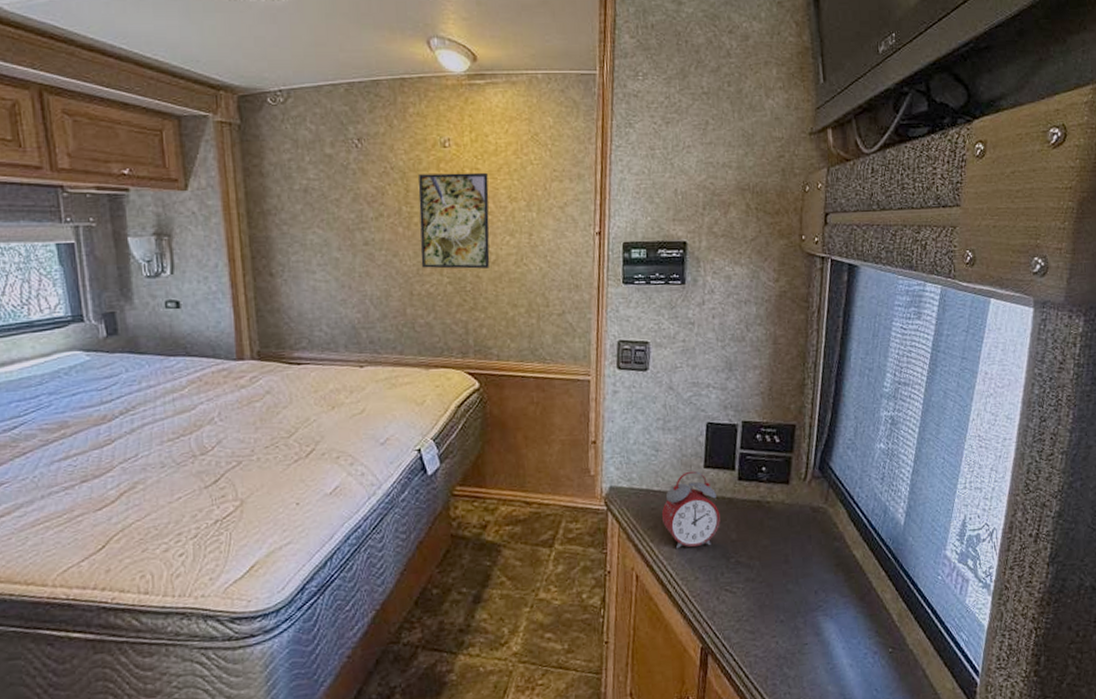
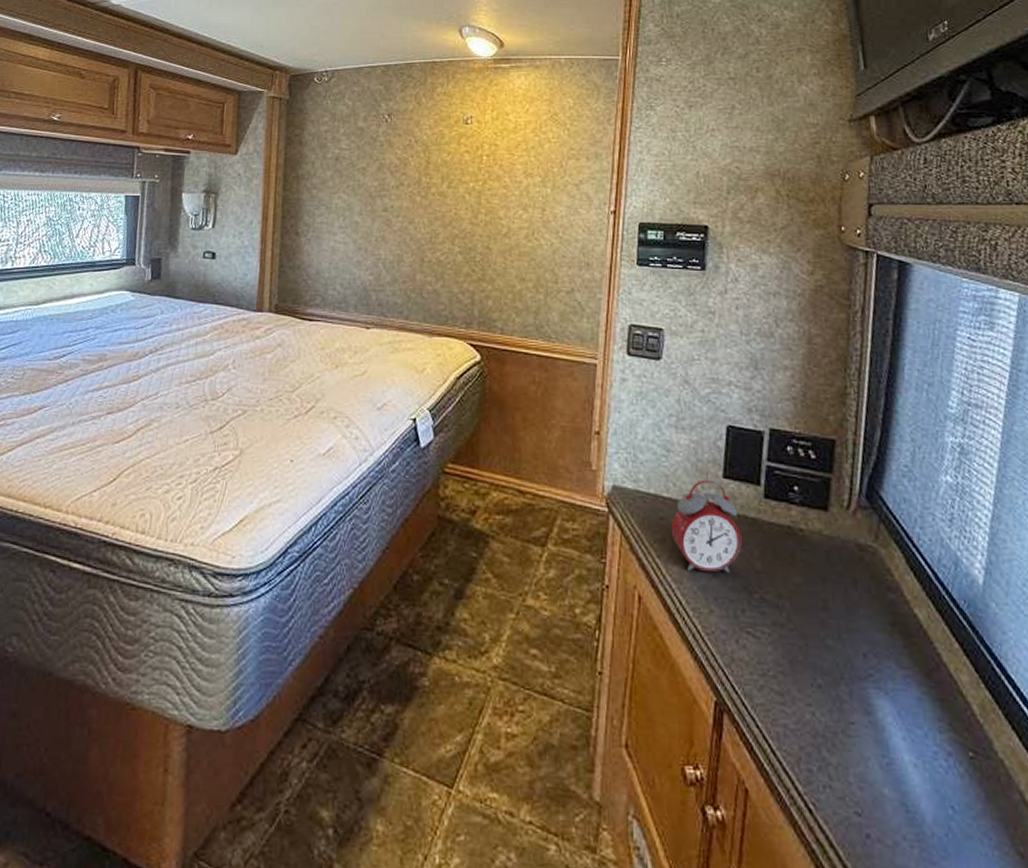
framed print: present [418,172,490,269] -> none [434,148,506,240]

